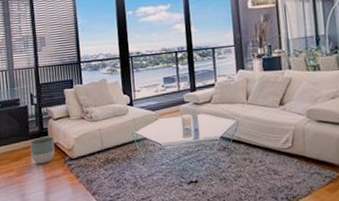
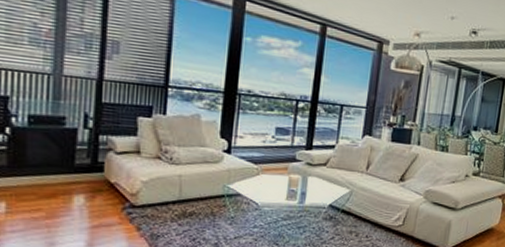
planter: present [30,136,55,164] -> none [73,173,113,208]

